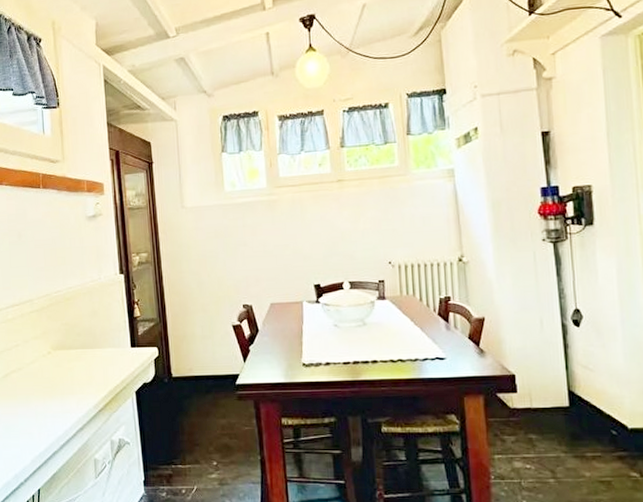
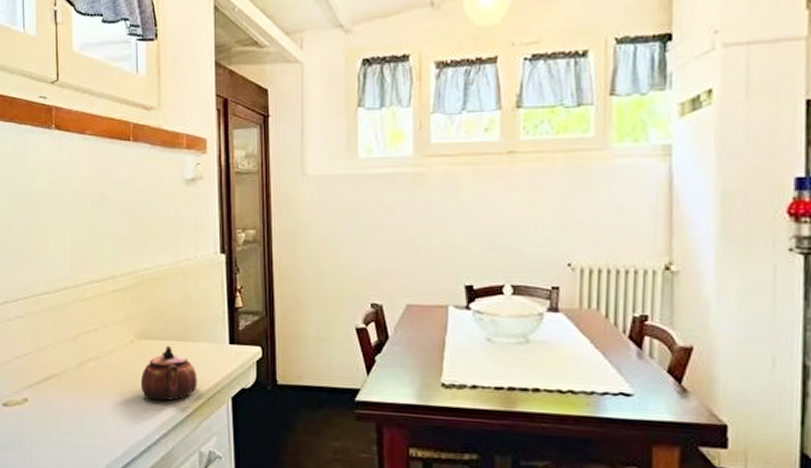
teapot: none [58,353,106,401] -> present [140,345,197,401]

